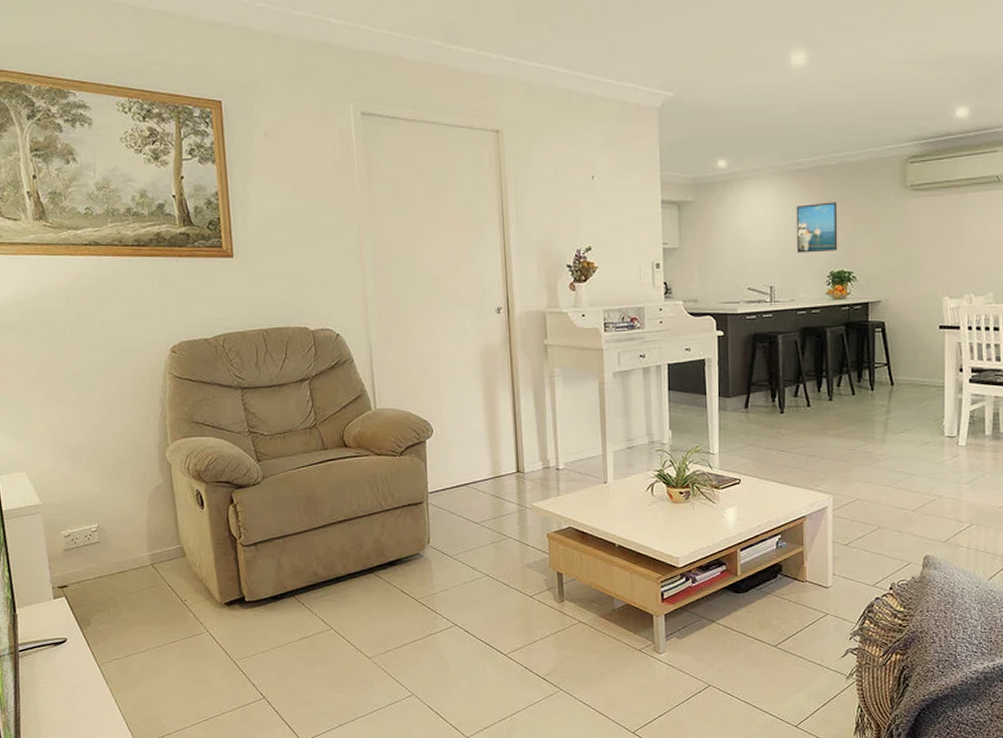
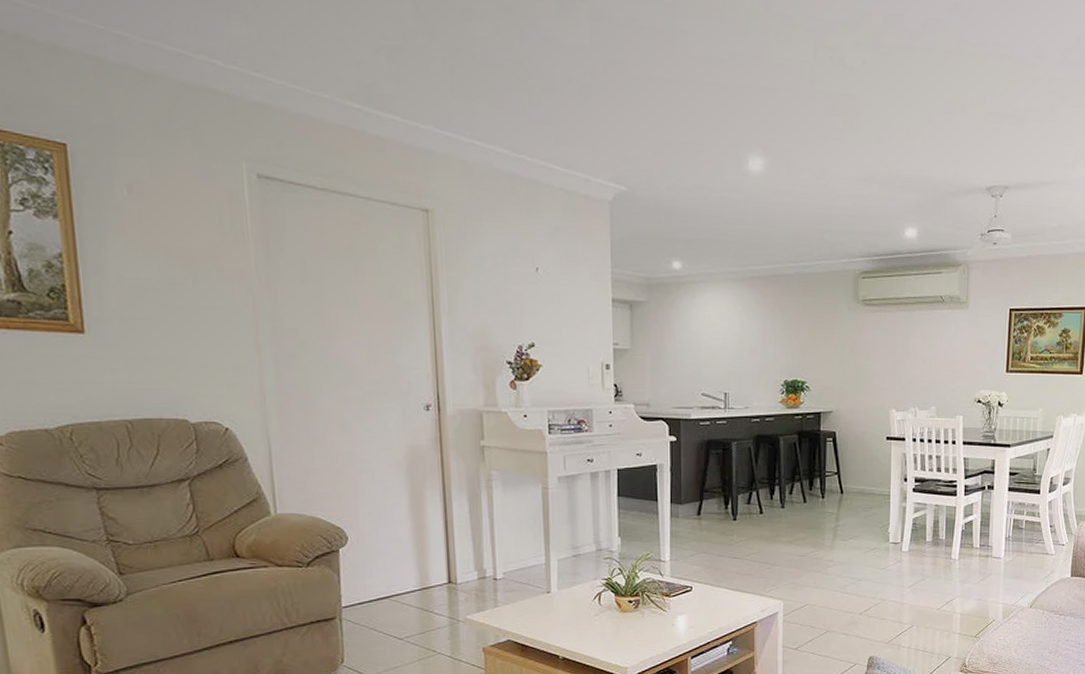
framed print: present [796,202,838,253] -> none [751,311,793,361]

